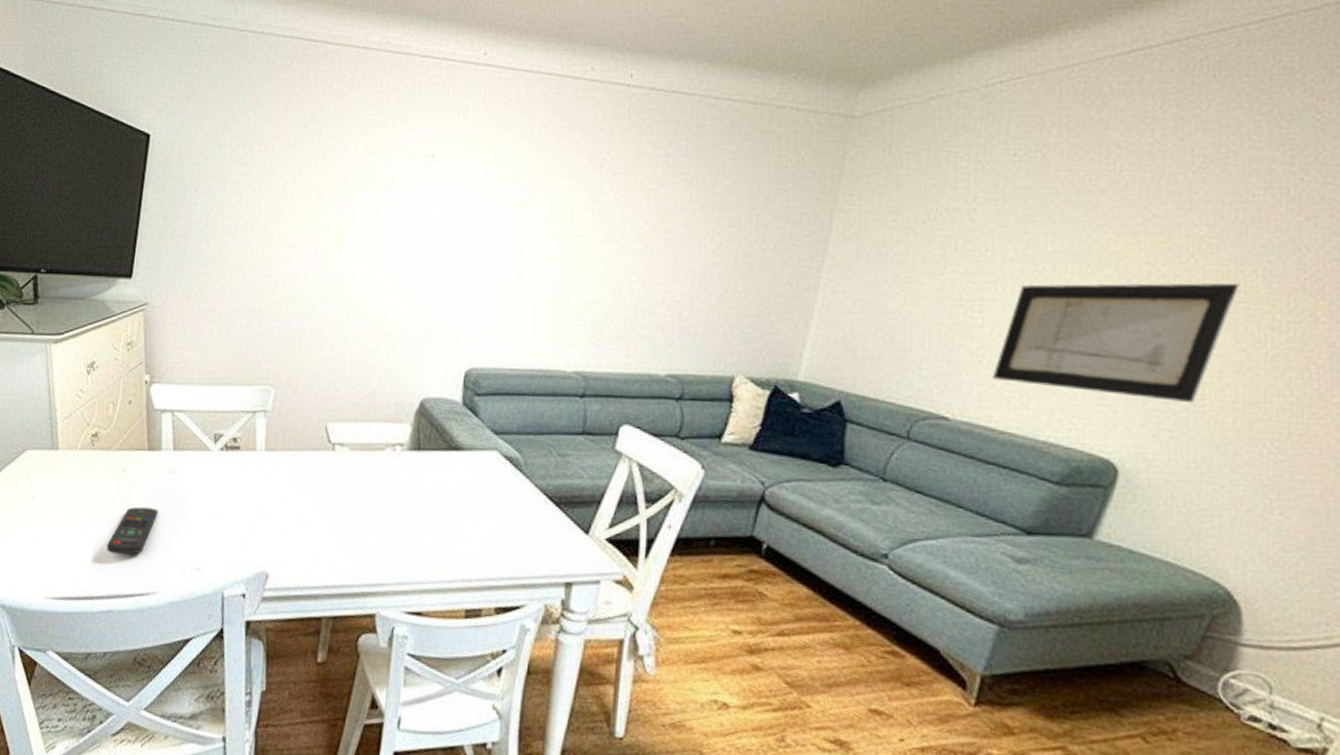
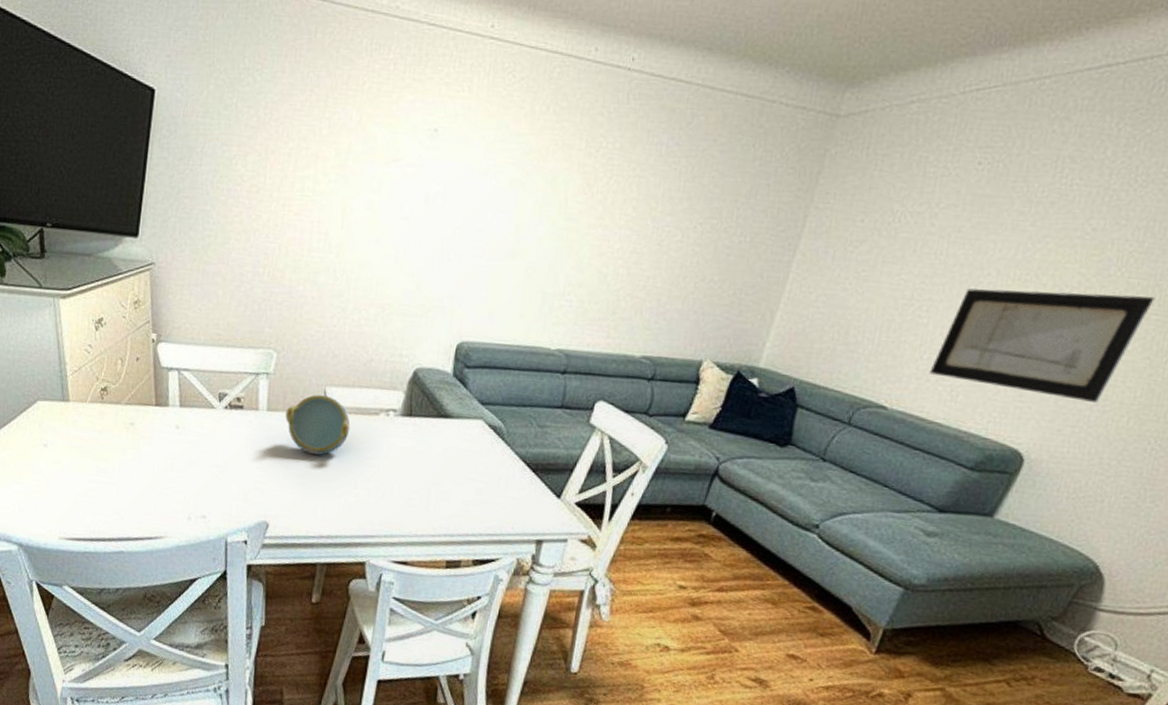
remote control: present [106,506,159,555] -> none [117,458,166,502]
decorative bowl: none [284,431,354,497] -> present [285,394,351,456]

